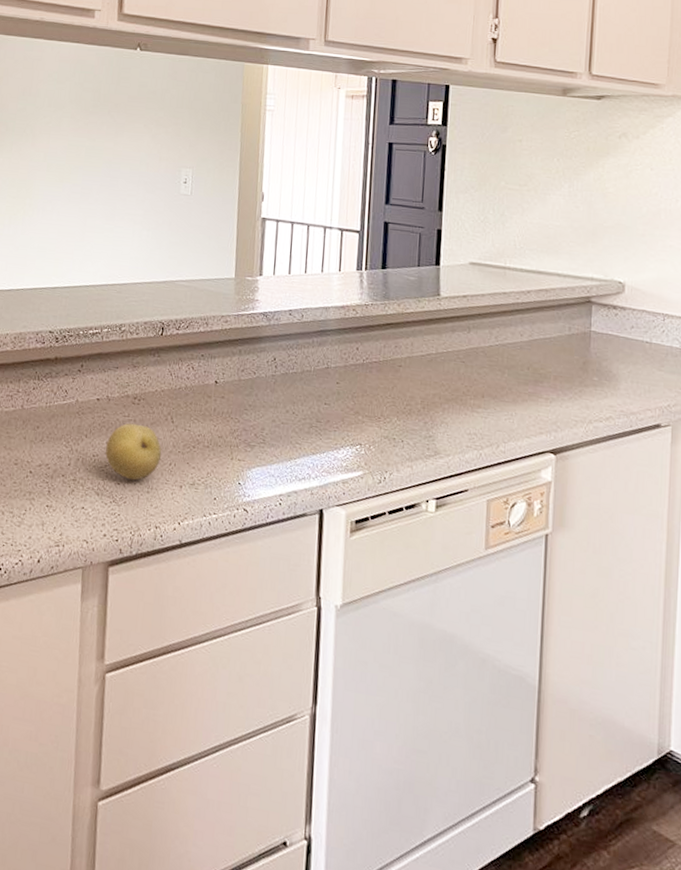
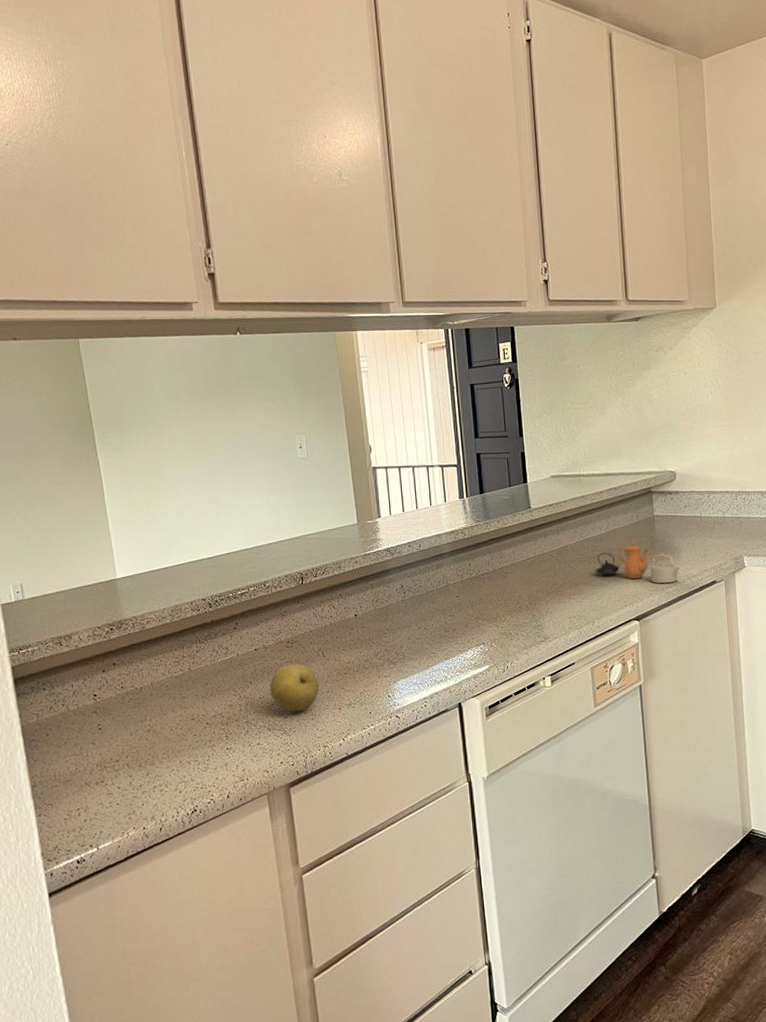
teapot: none [508,357,616,417] -> present [595,541,680,584]

